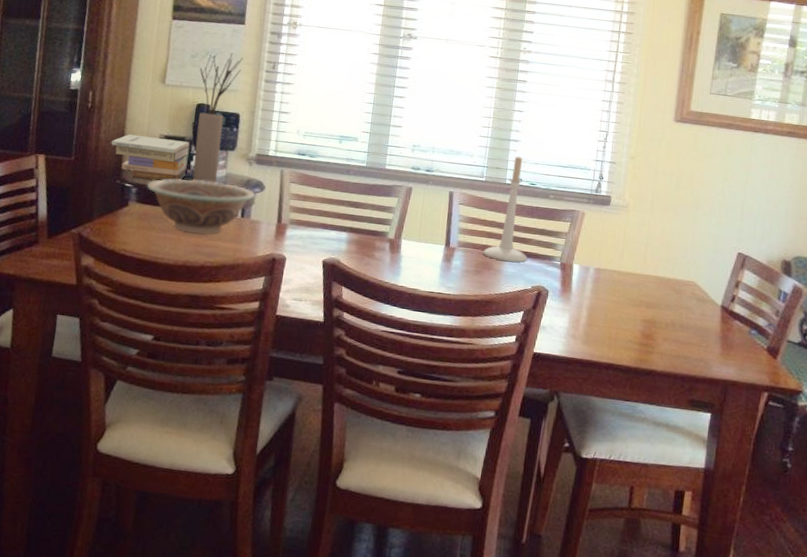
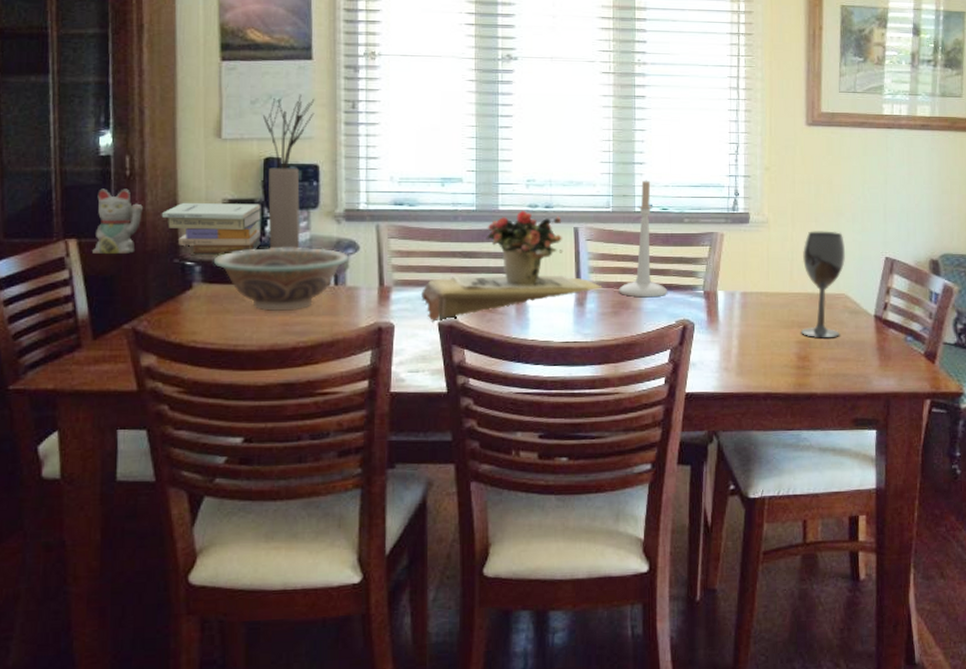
decorative figurine: none [55,116,99,172] -> present [92,188,144,255]
flower arrangement: none [311,171,469,258] -> present [420,211,603,321]
wine glass: none [647,219,700,322] -> present [800,231,846,338]

